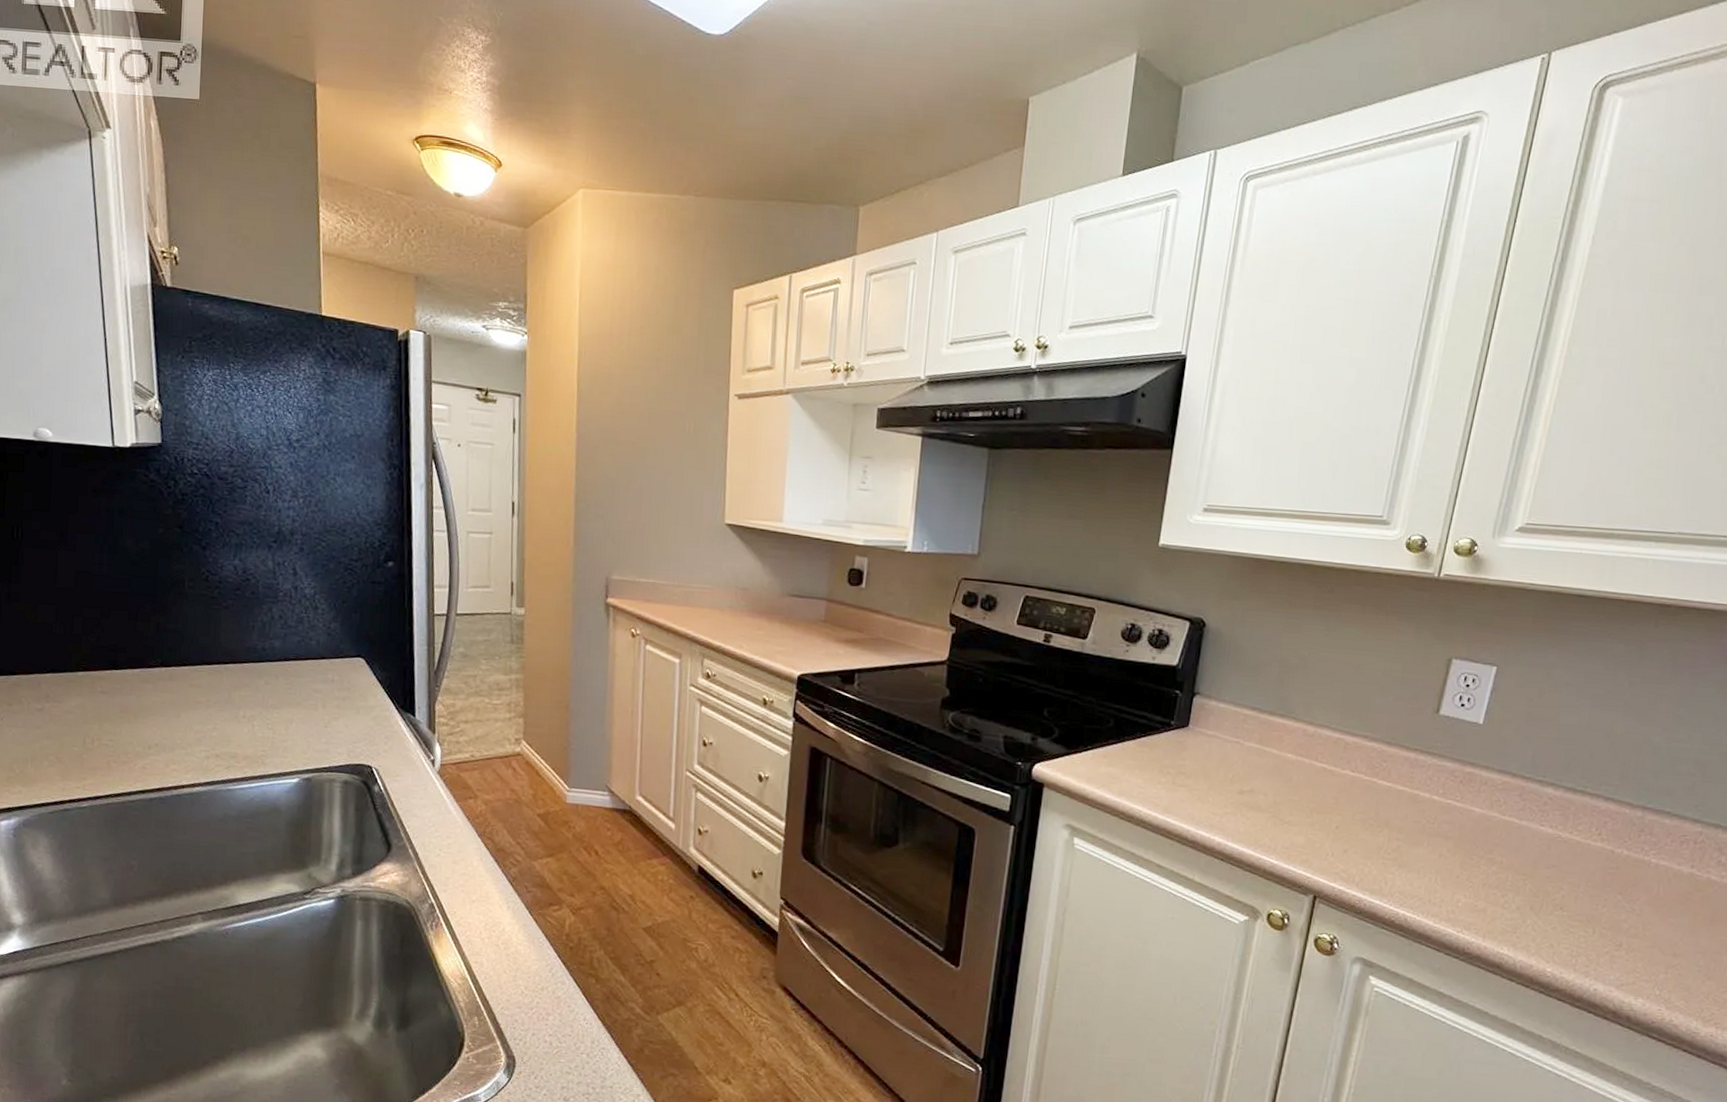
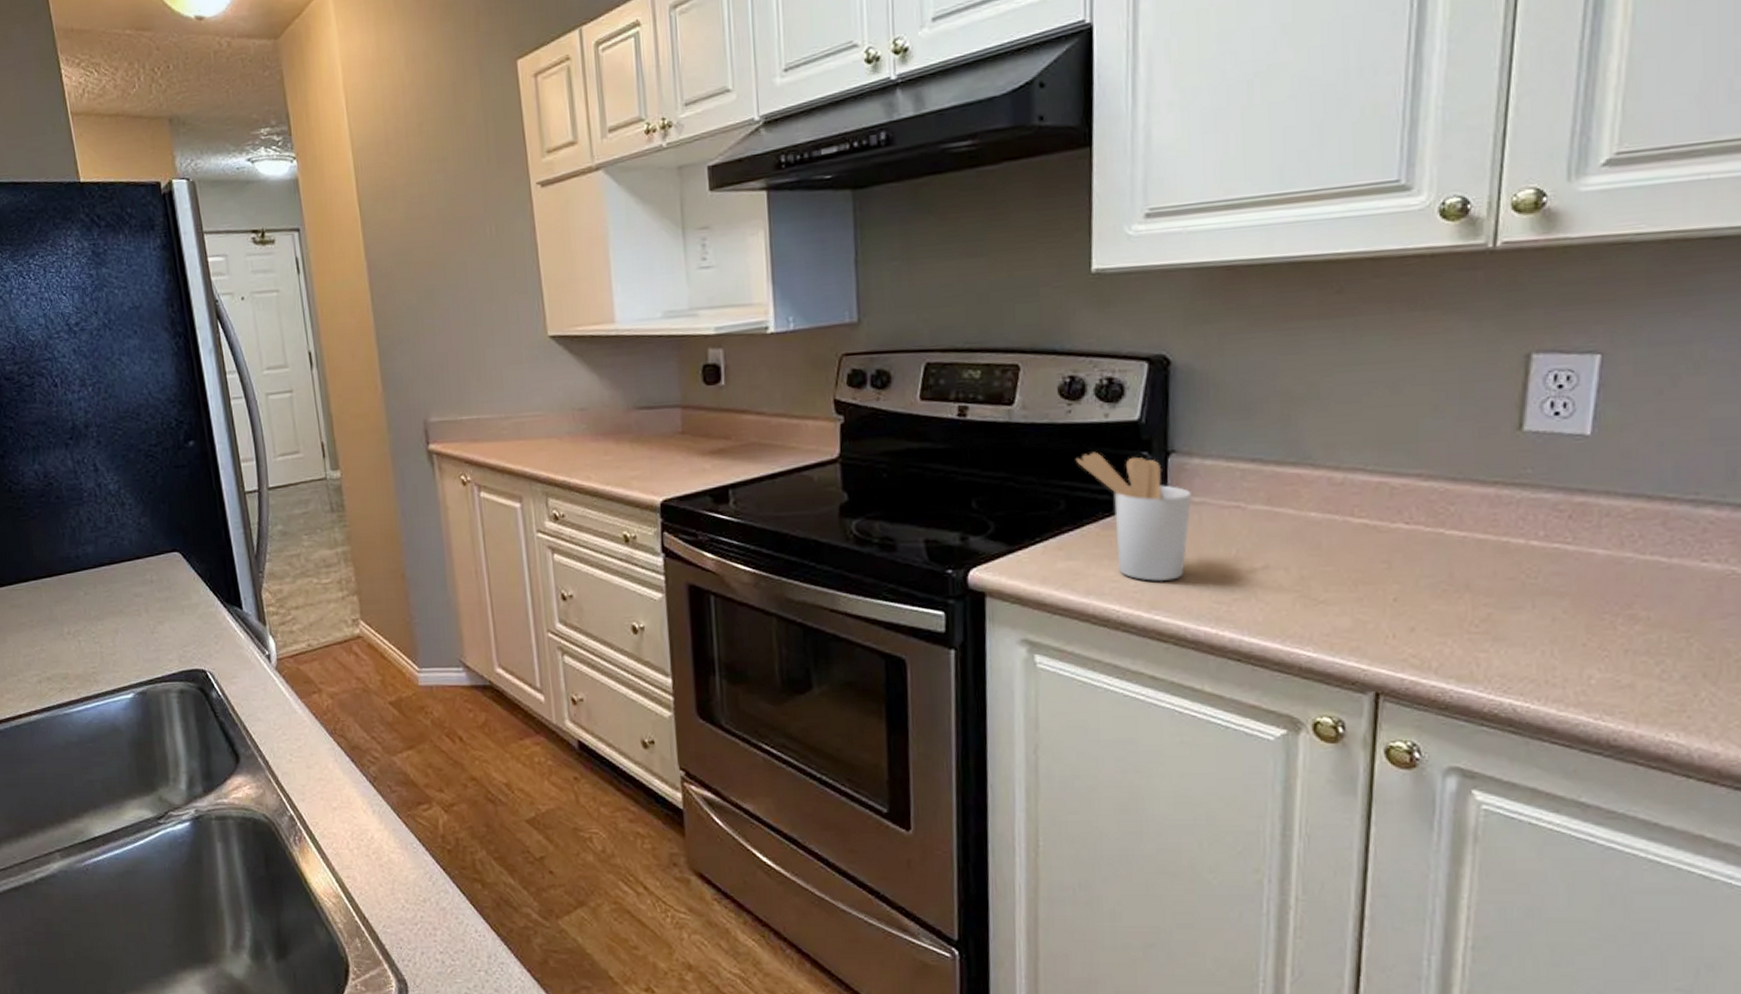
utensil holder: none [1126,685,1206,792] -> present [1075,451,1191,581]

